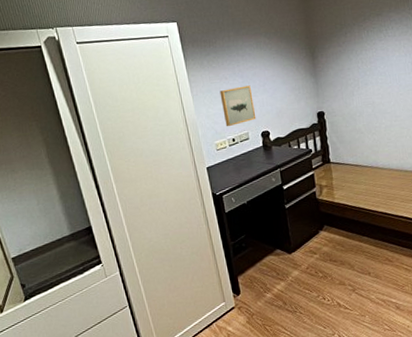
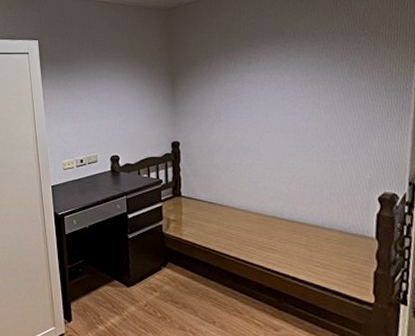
wall art: present [220,85,256,127] -> none [73,108,107,148]

